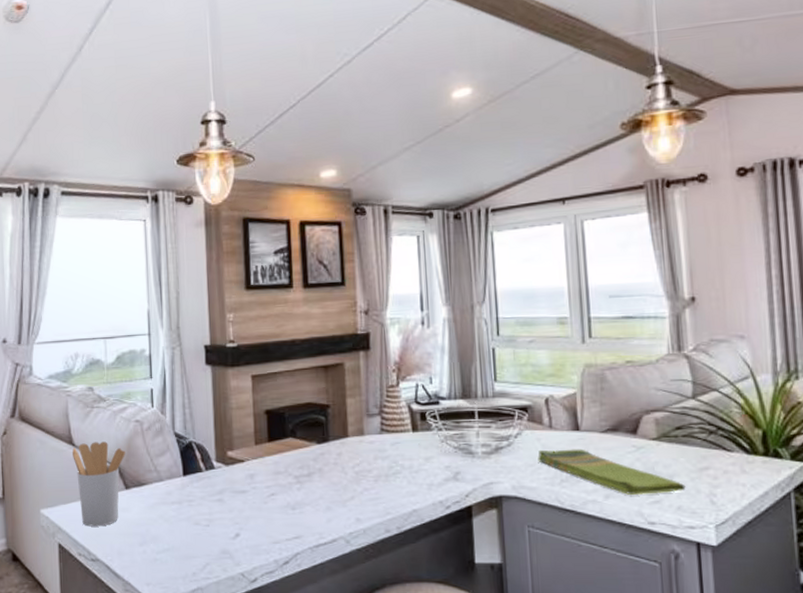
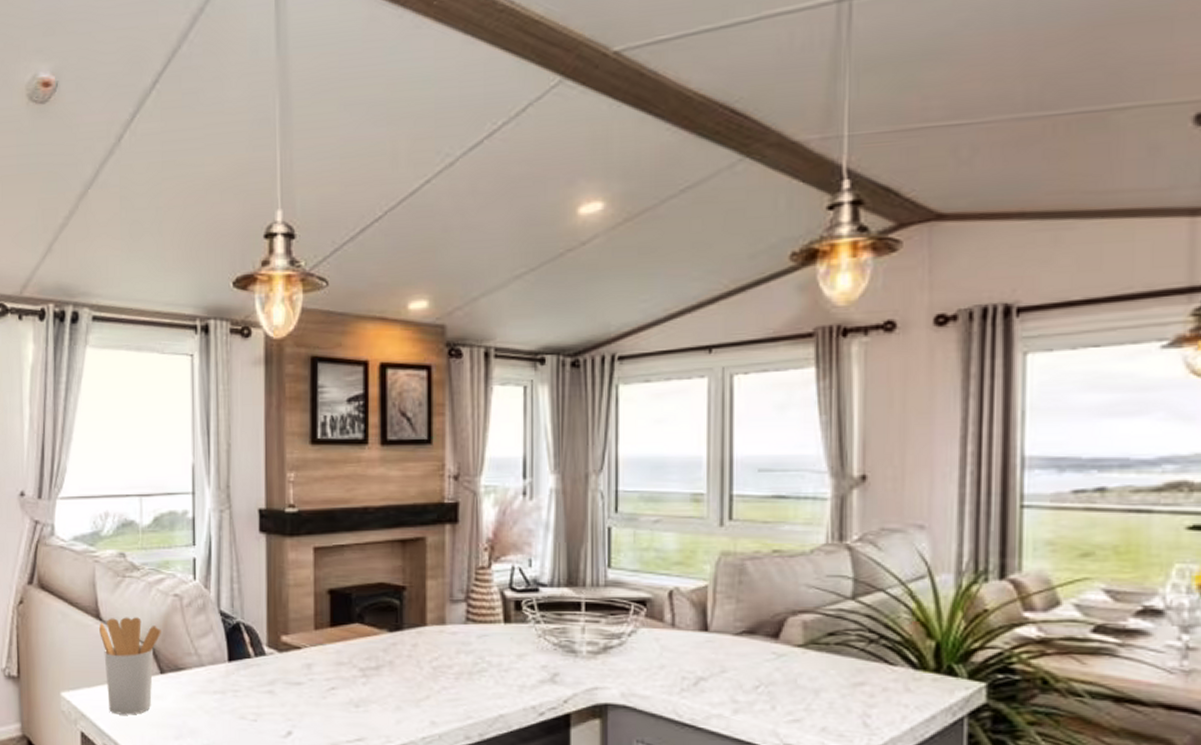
dish towel: present [537,449,686,495] -> none [654,651,834,711]

